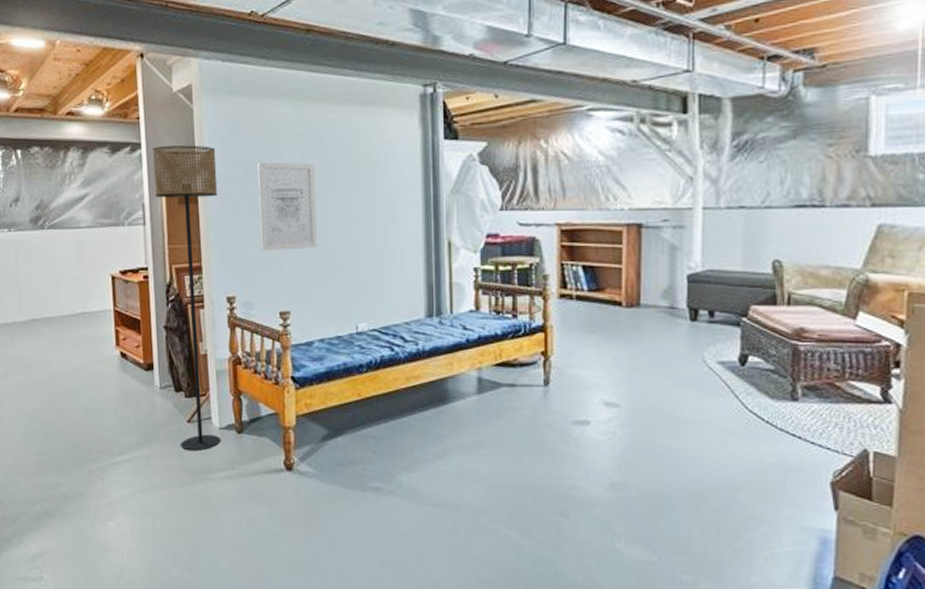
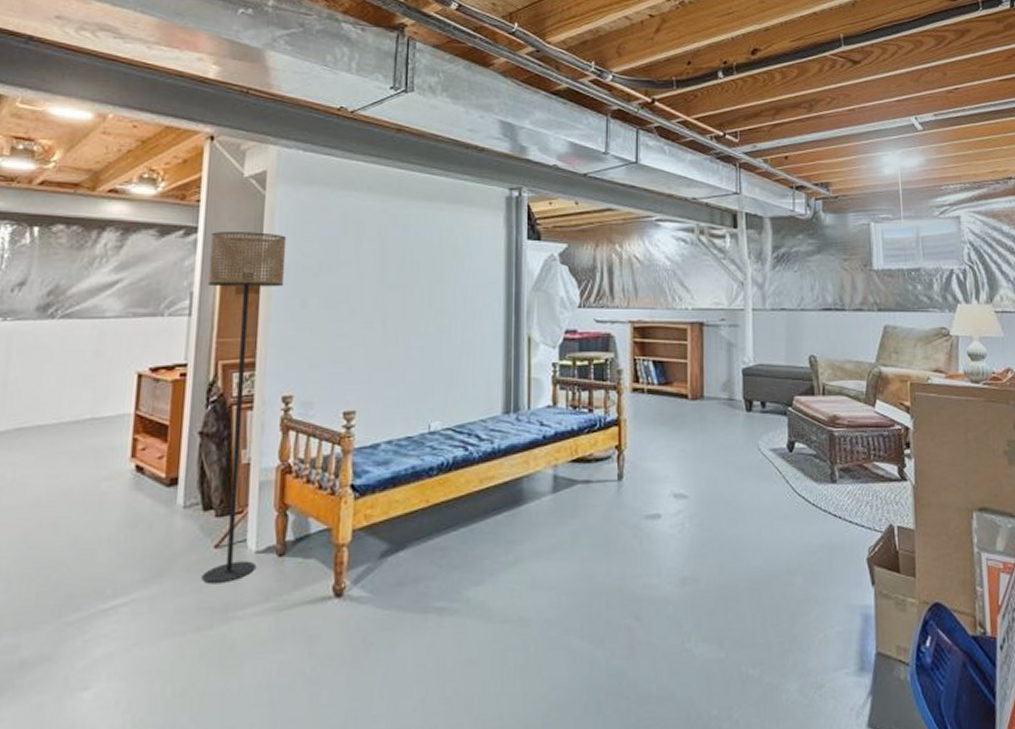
wall art: present [258,162,317,251] -> none [329,253,395,345]

